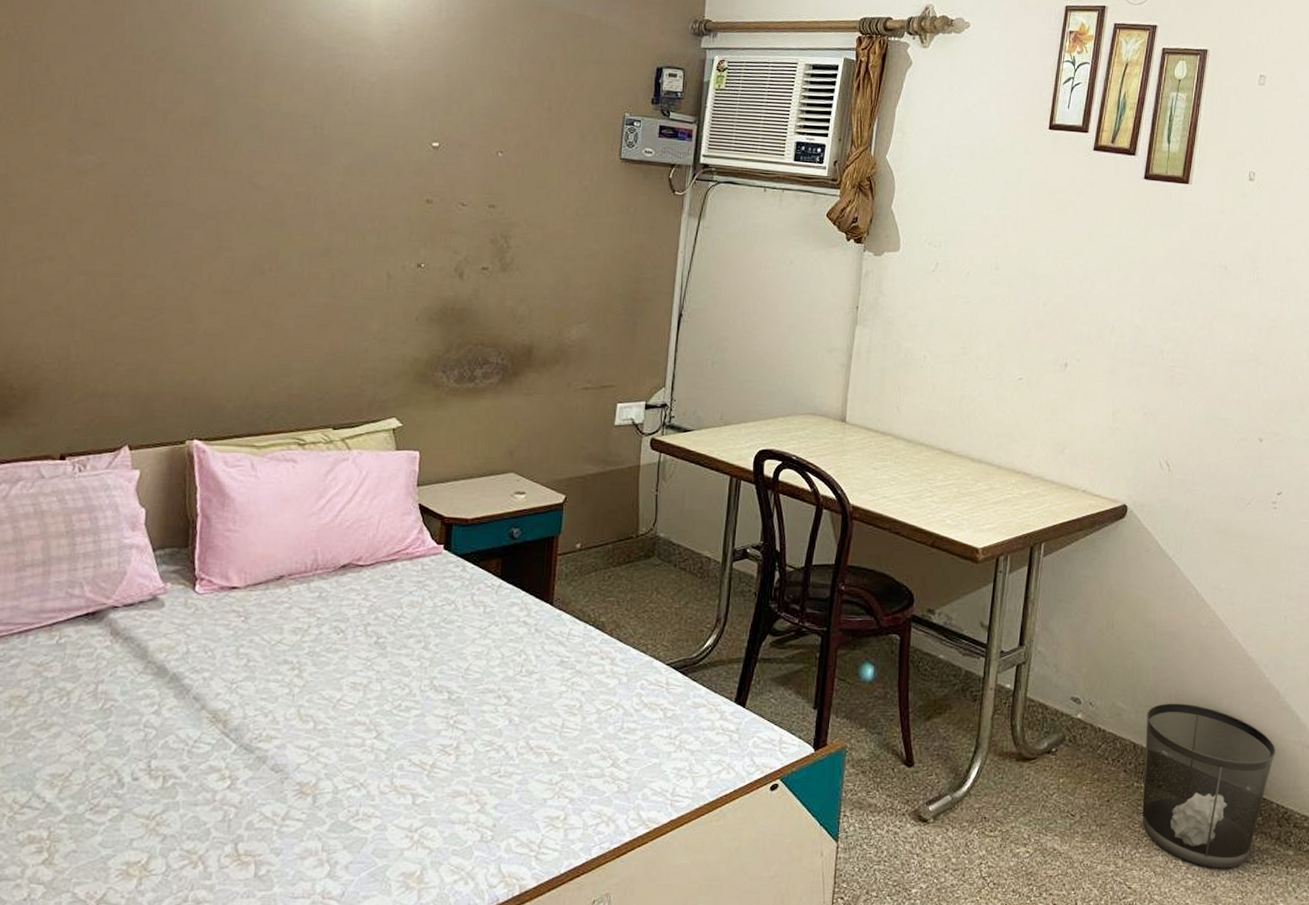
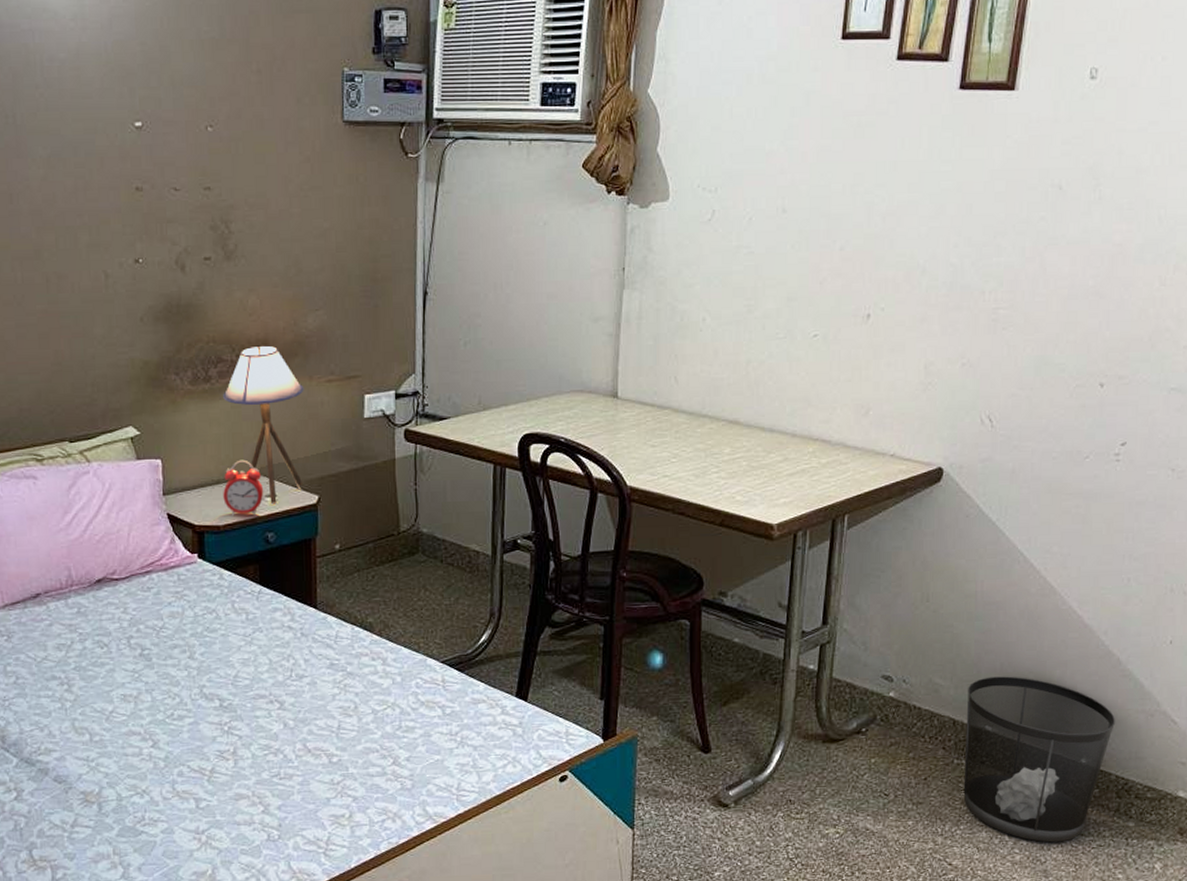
alarm clock: none [474,456,514,513] -> present [223,459,264,517]
table lamp: none [485,351,562,500] -> present [223,345,304,503]

